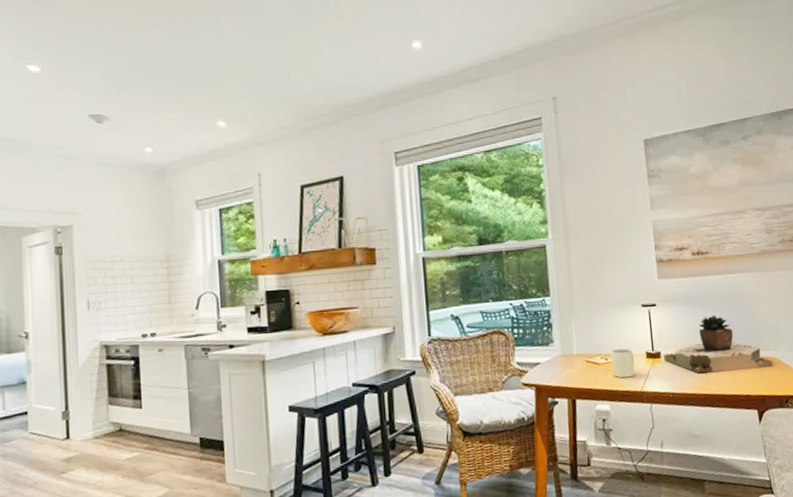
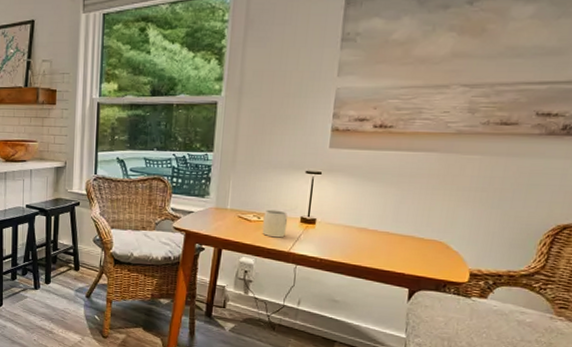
succulent plant: present [663,315,773,374] -> none [318,190,439,250]

